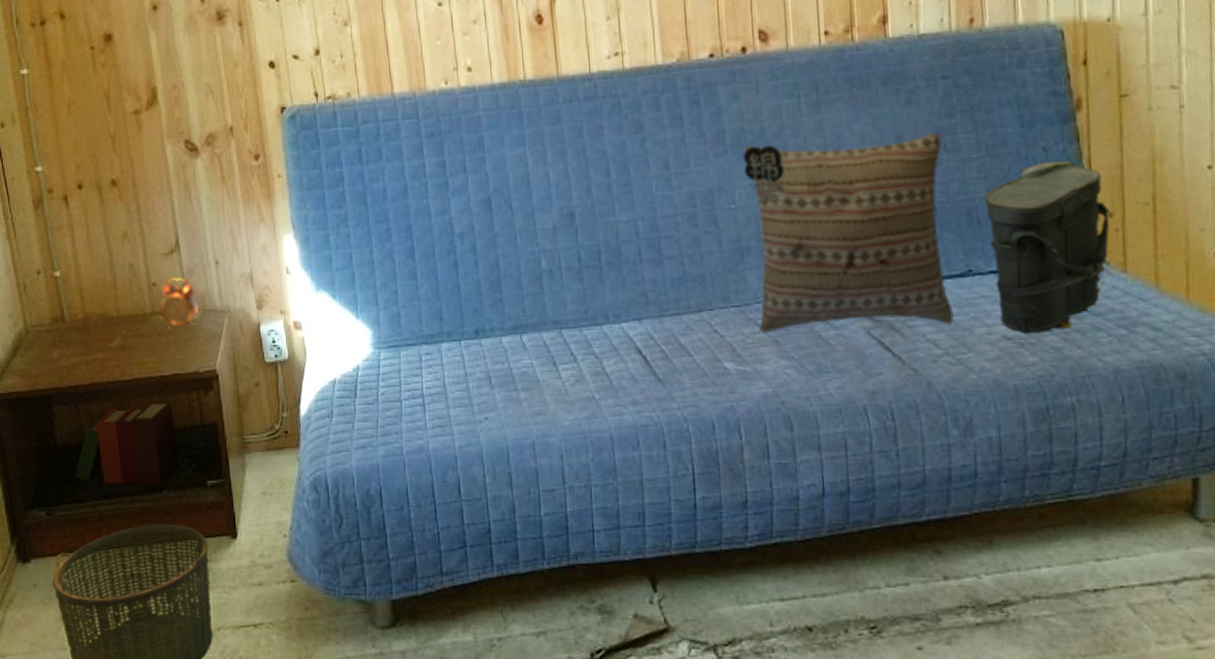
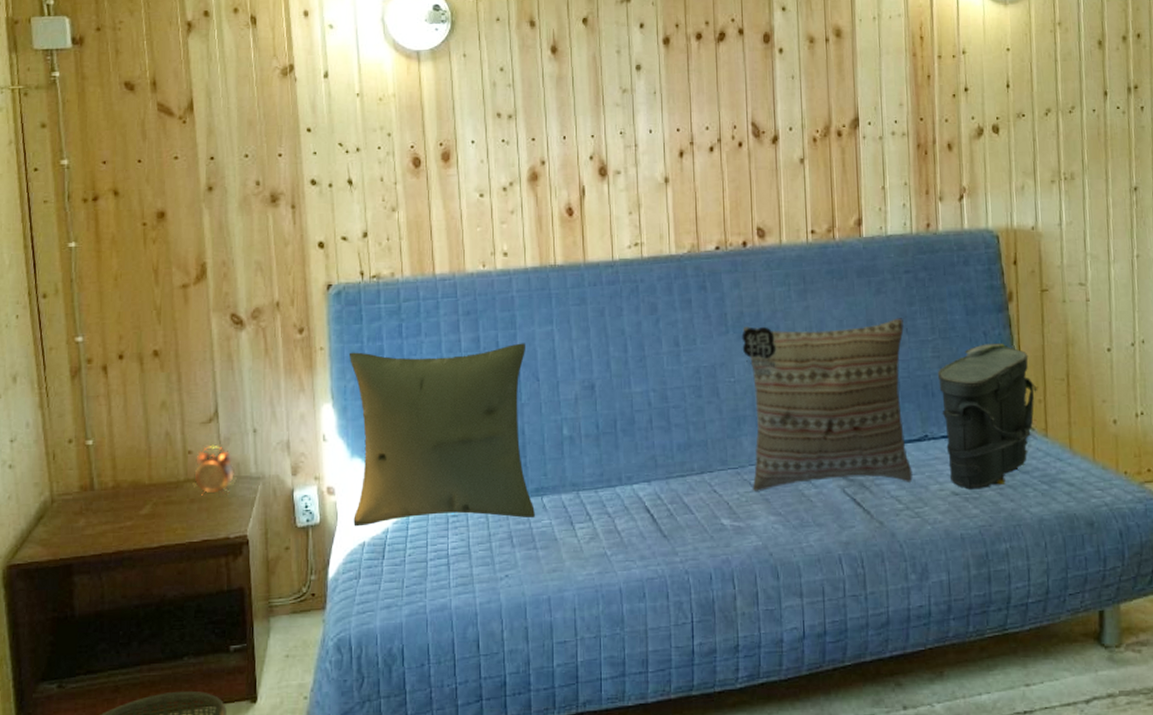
books: present [75,401,180,486] -> none [92,567,203,654]
cushion: none [307,167,514,364] -> present [348,343,535,527]

